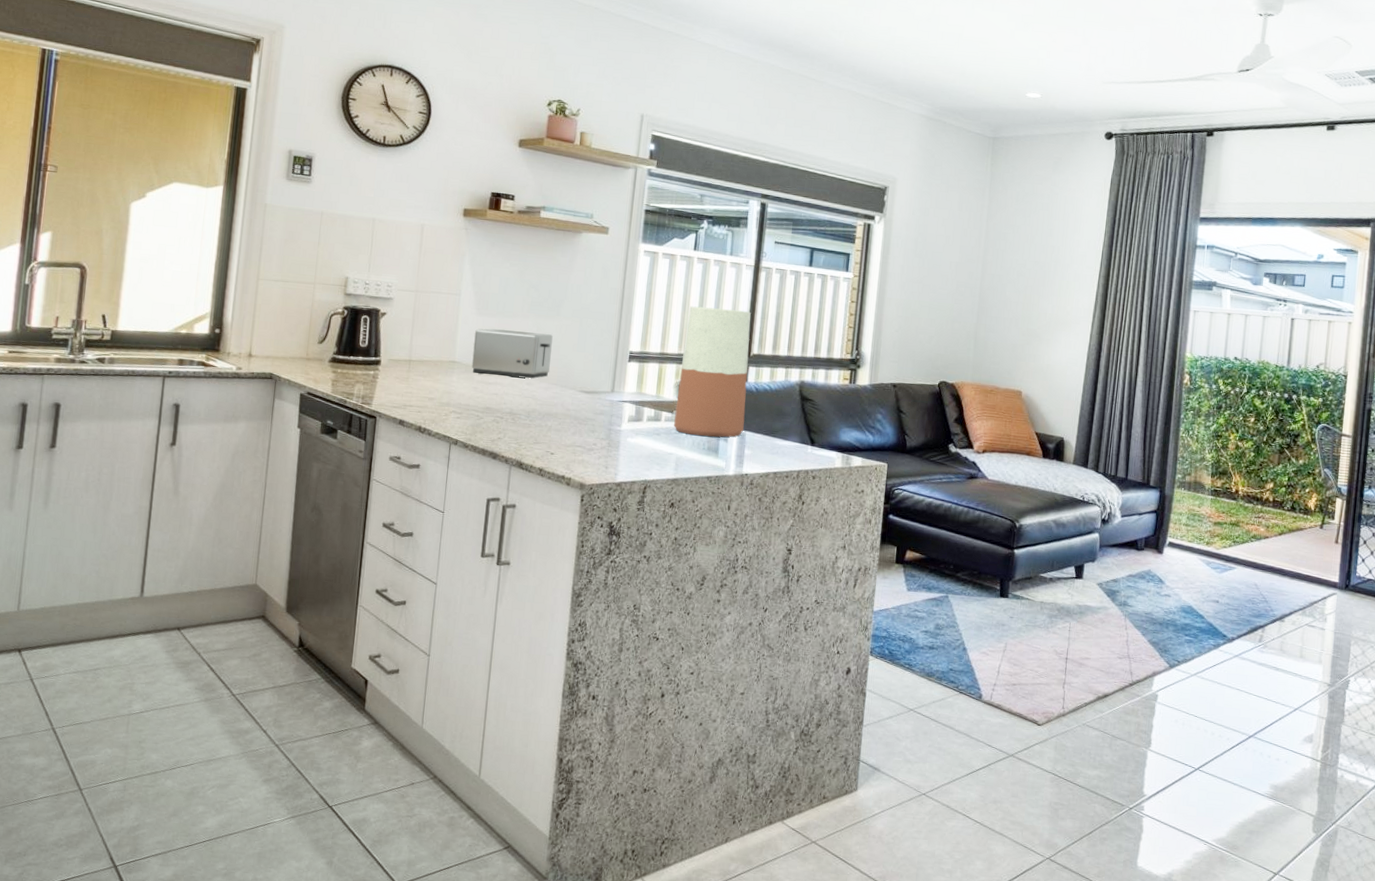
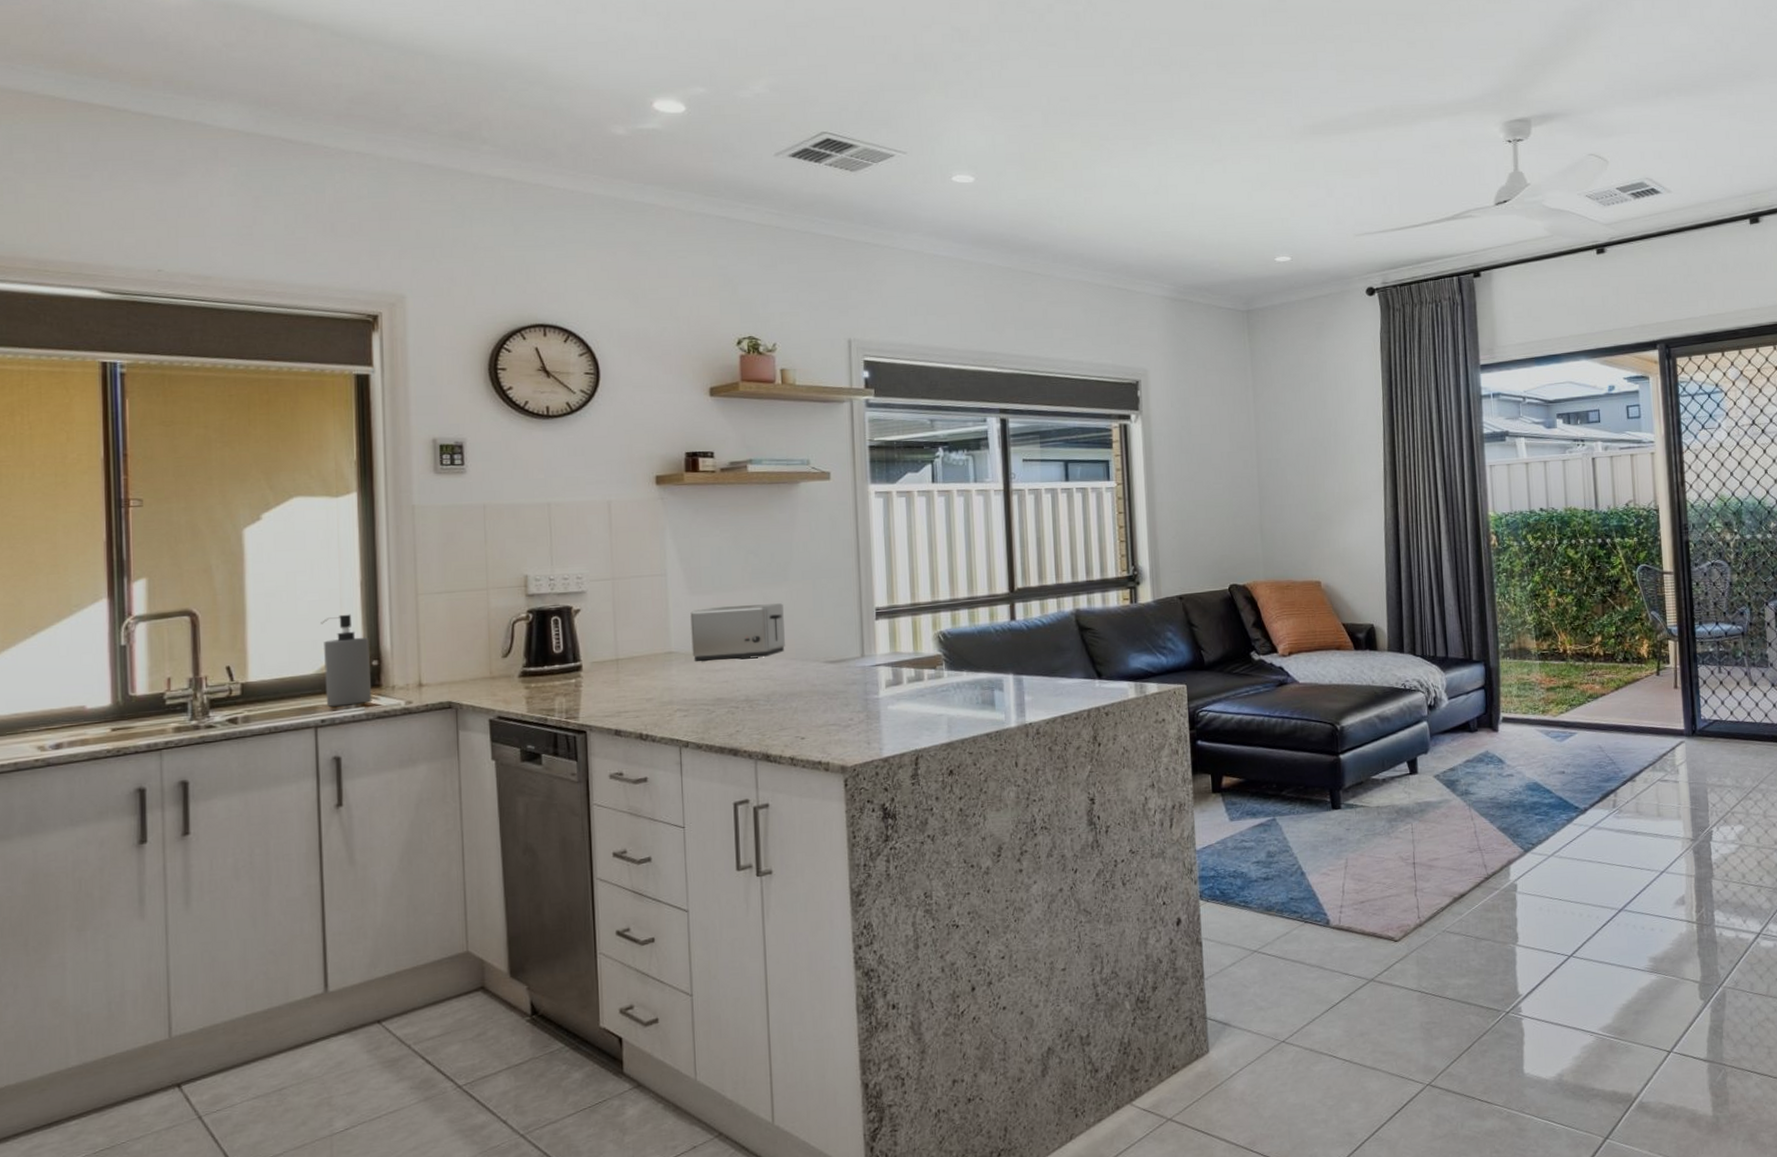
soap dispenser: none [174,286,215,363] -> present [320,614,372,707]
vase: present [674,306,751,438] -> none [936,542,1020,690]

